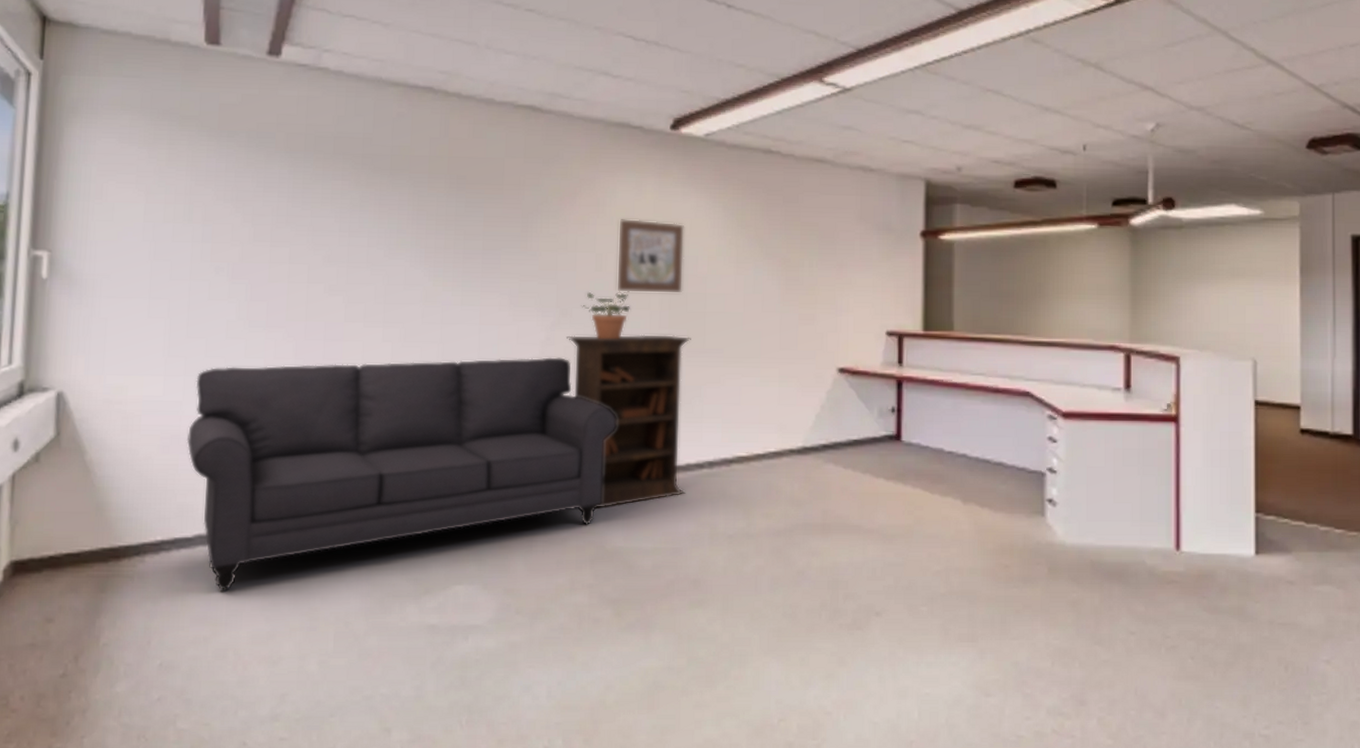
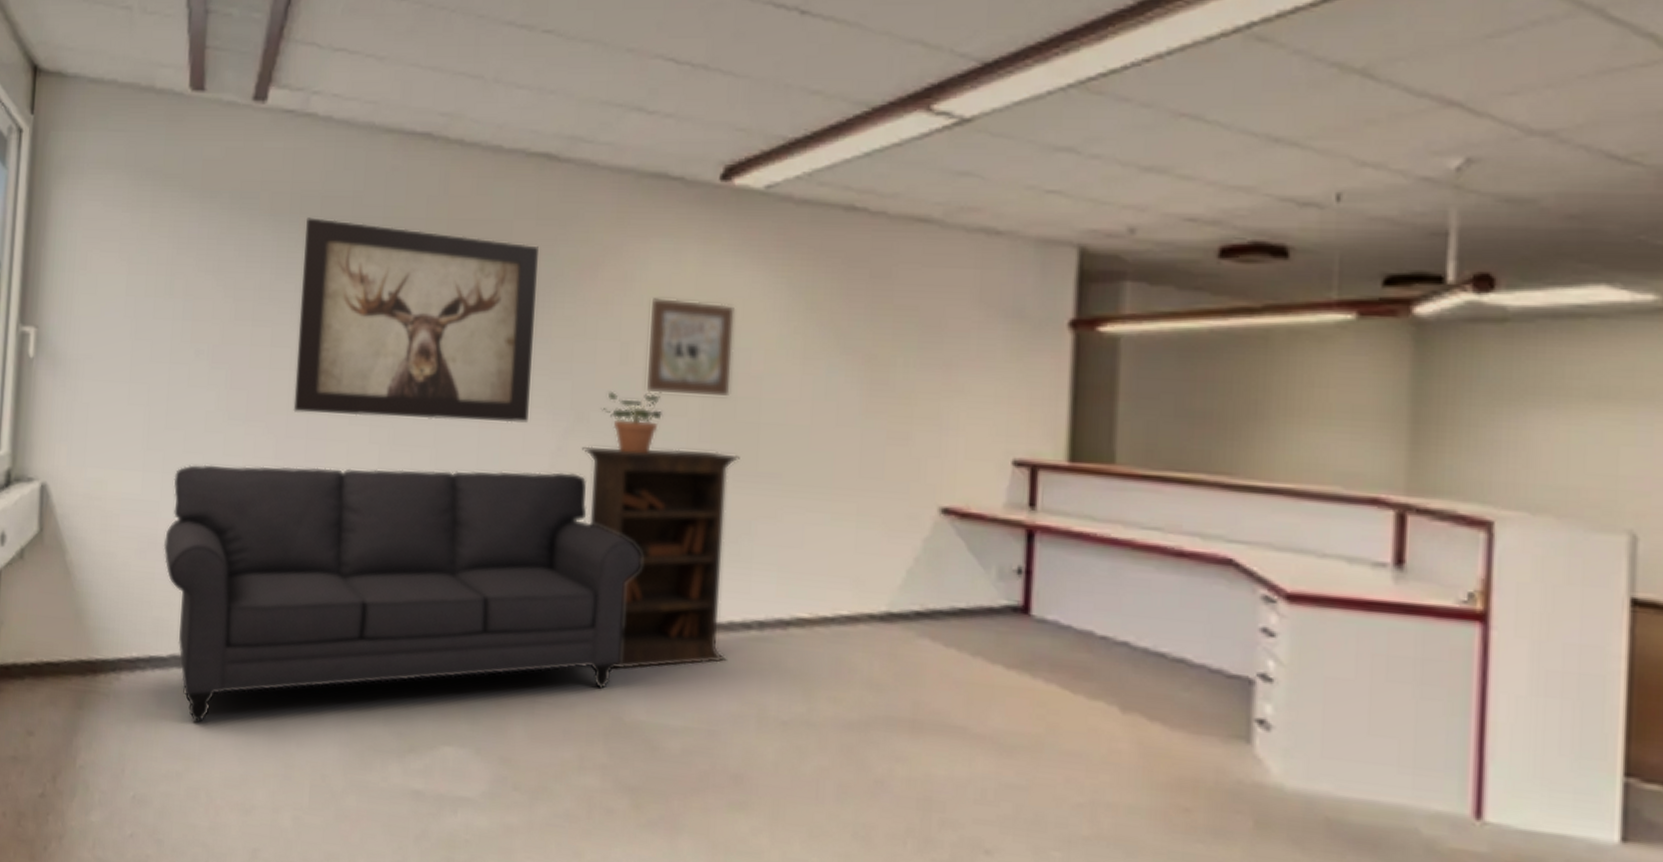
wall art: none [311,155,526,320] -> present [293,217,538,423]

